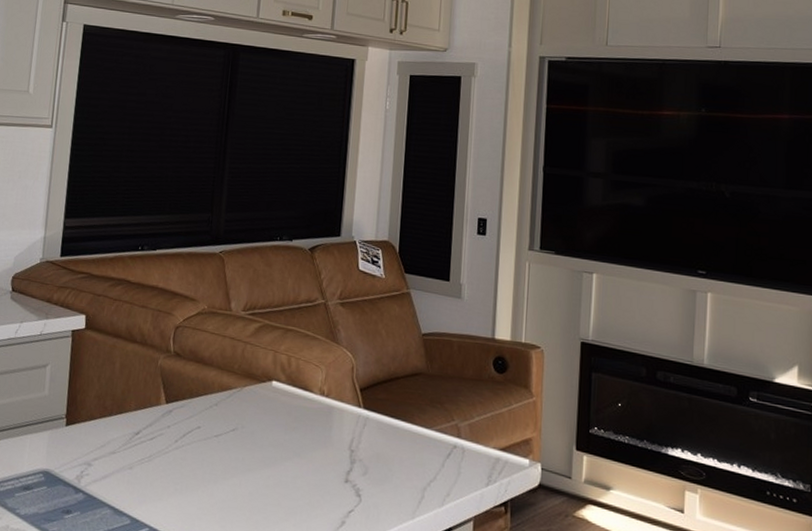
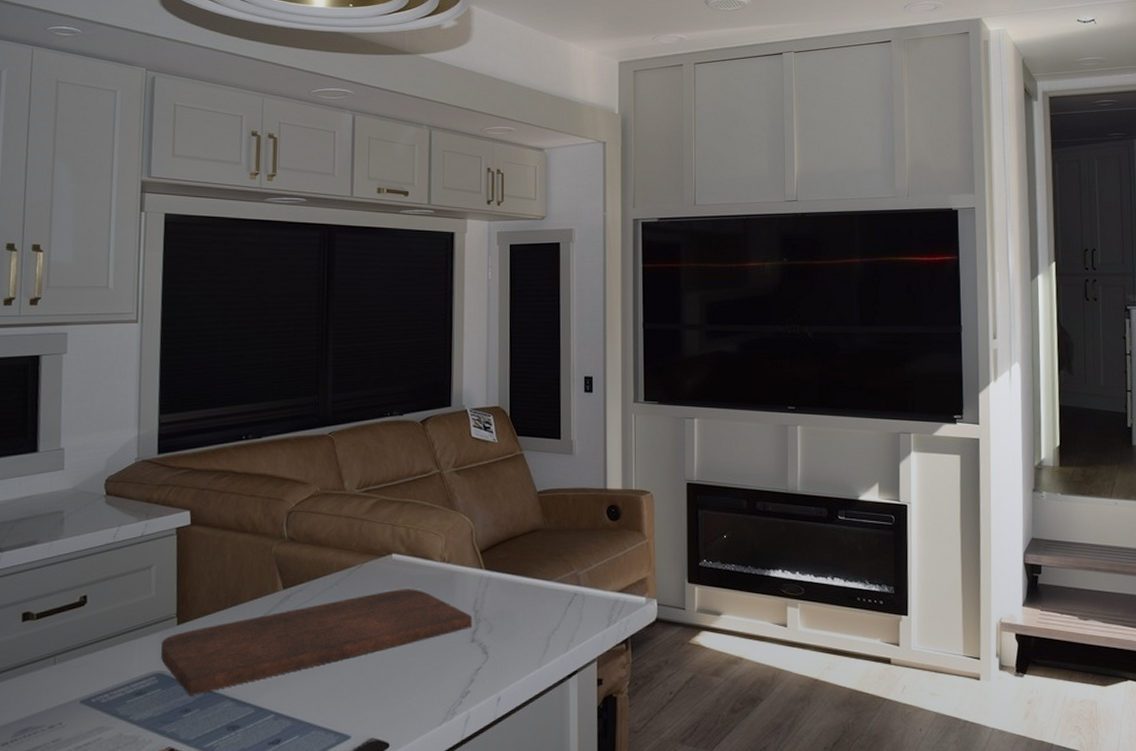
cutting board: none [49,417,347,498] -> present [160,589,472,695]

